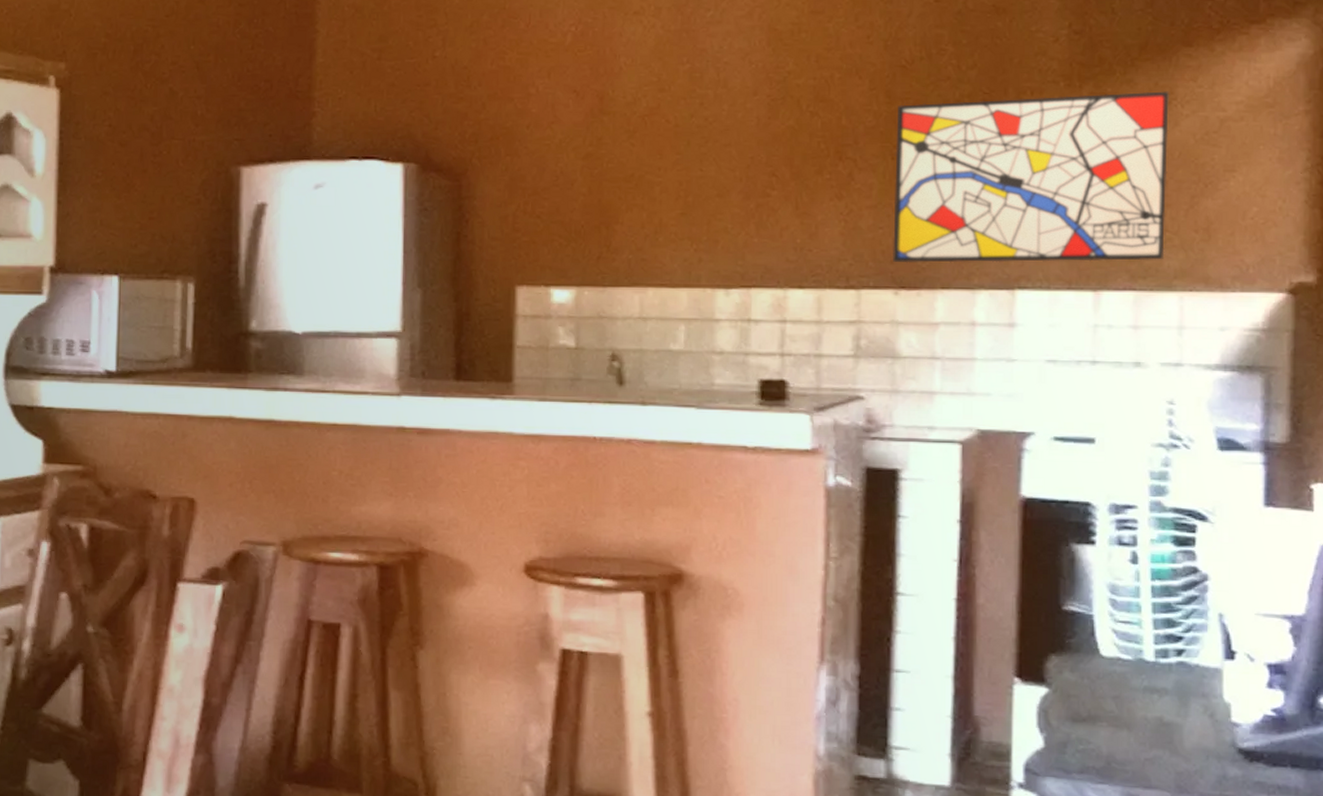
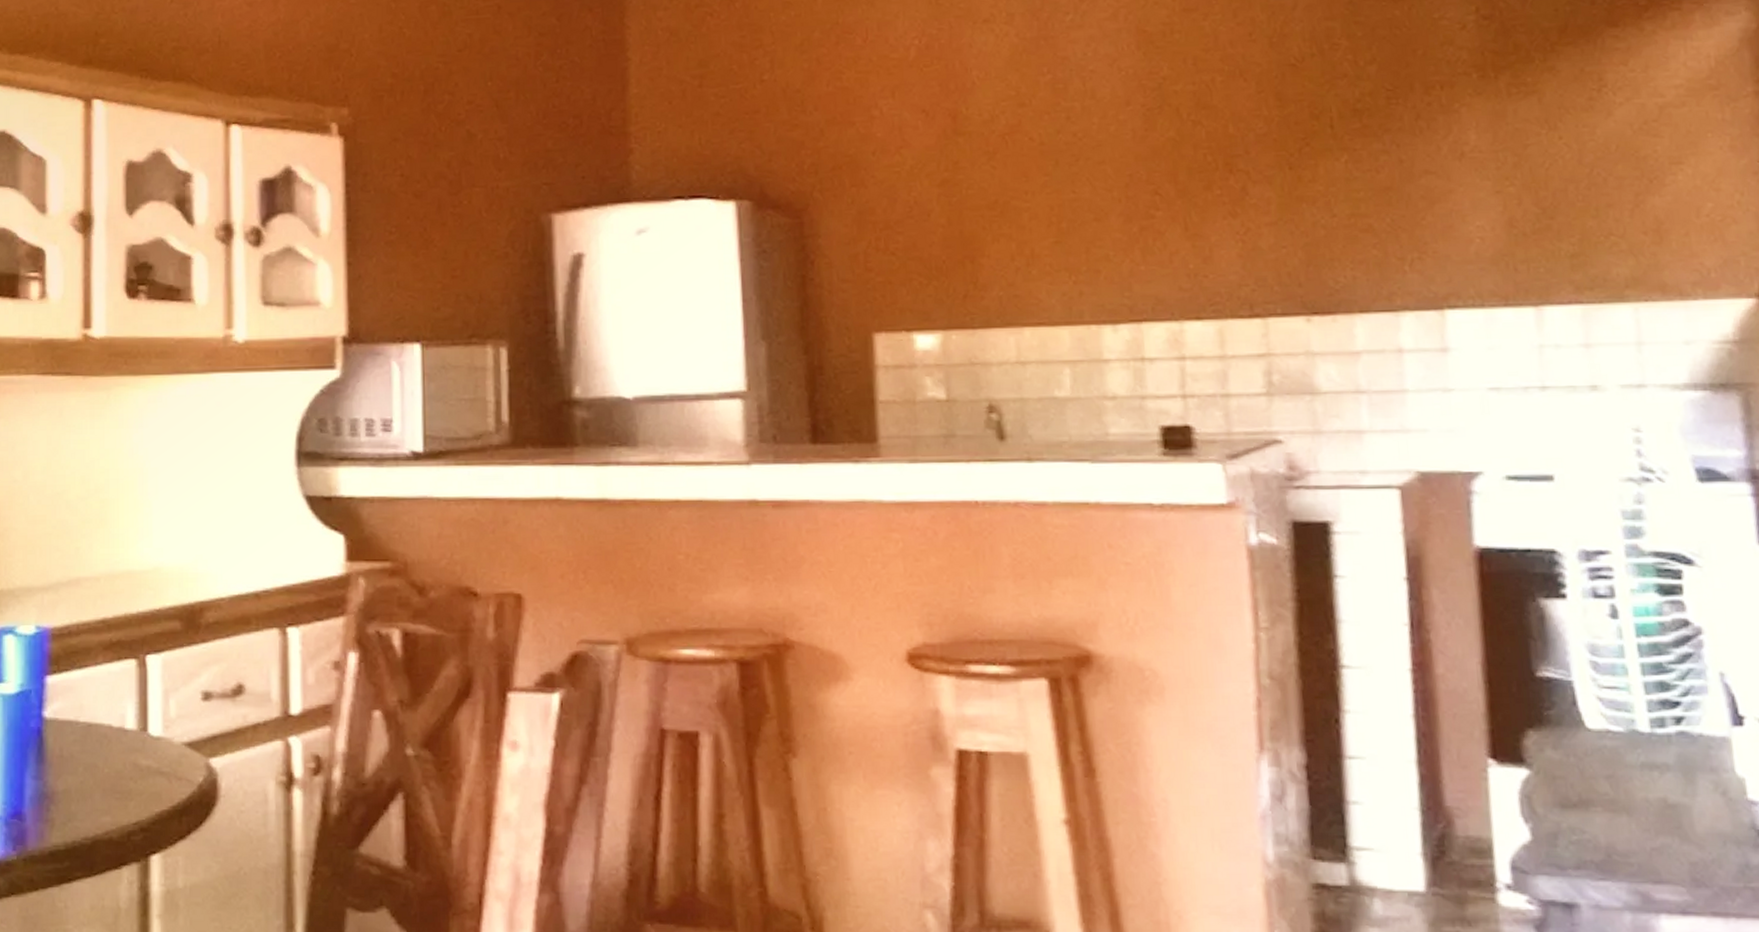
wall art: present [892,91,1170,263] -> none [1291,78,1612,286]

